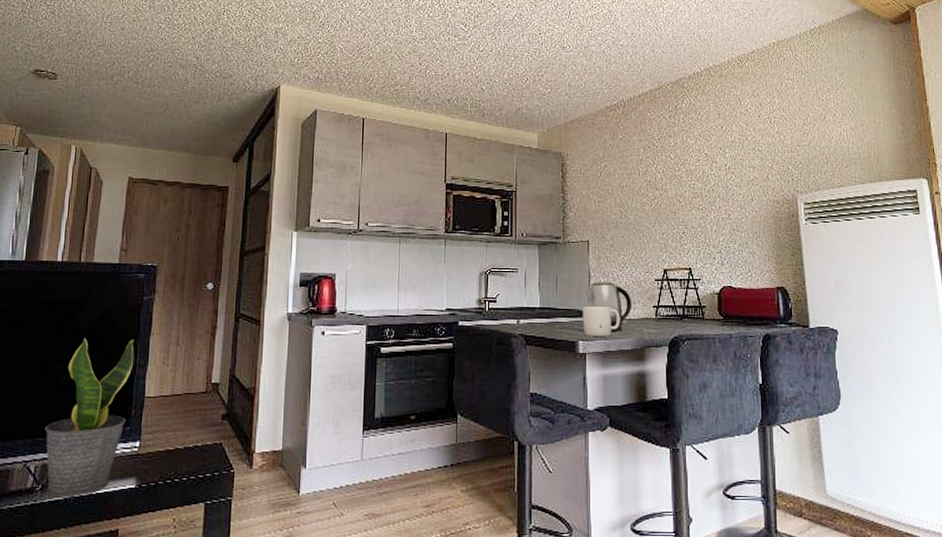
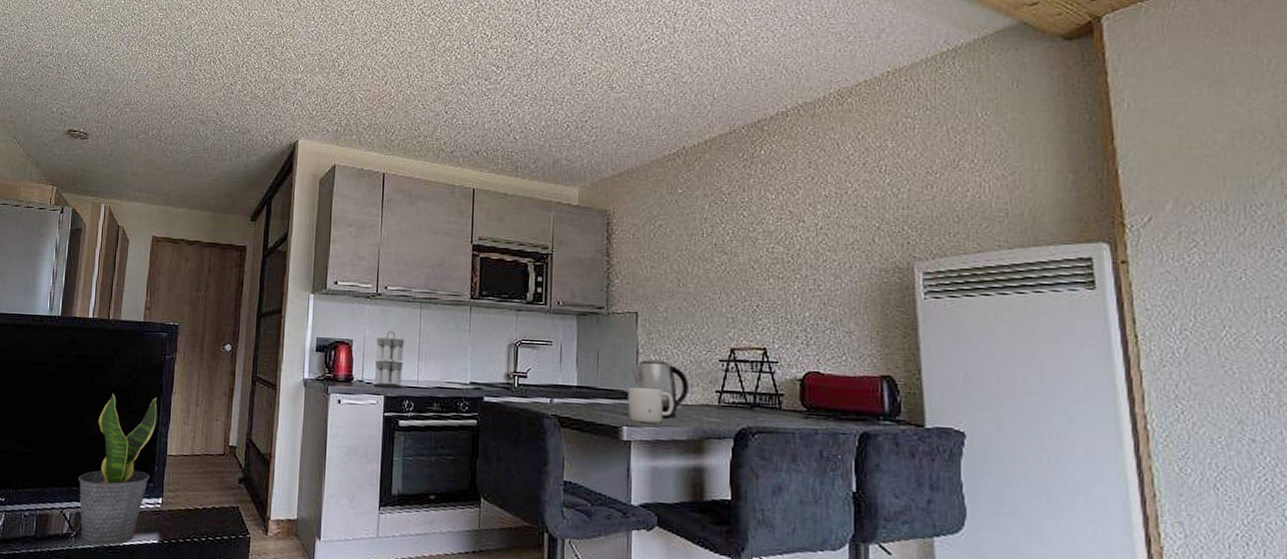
spice rack: none [356,264,386,319] -> present [373,330,405,390]

